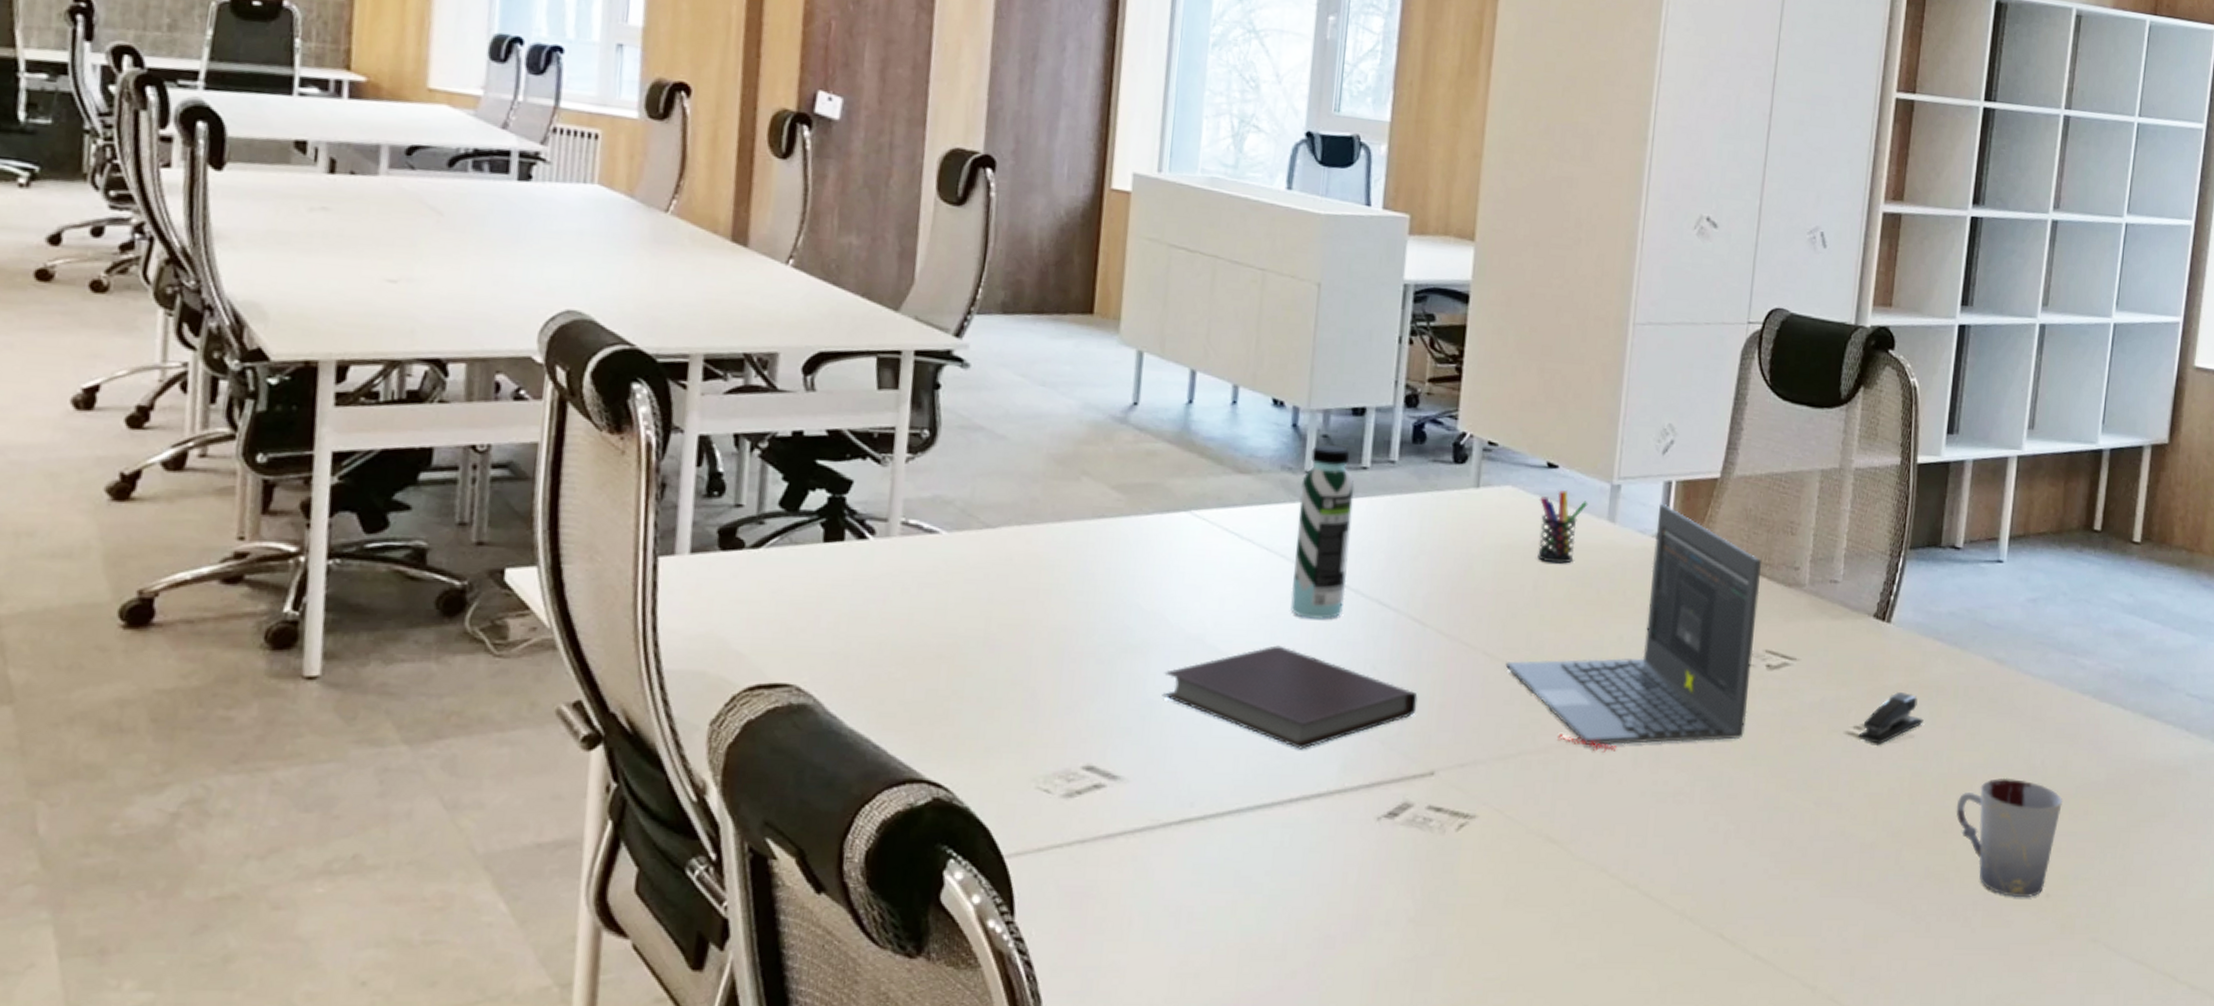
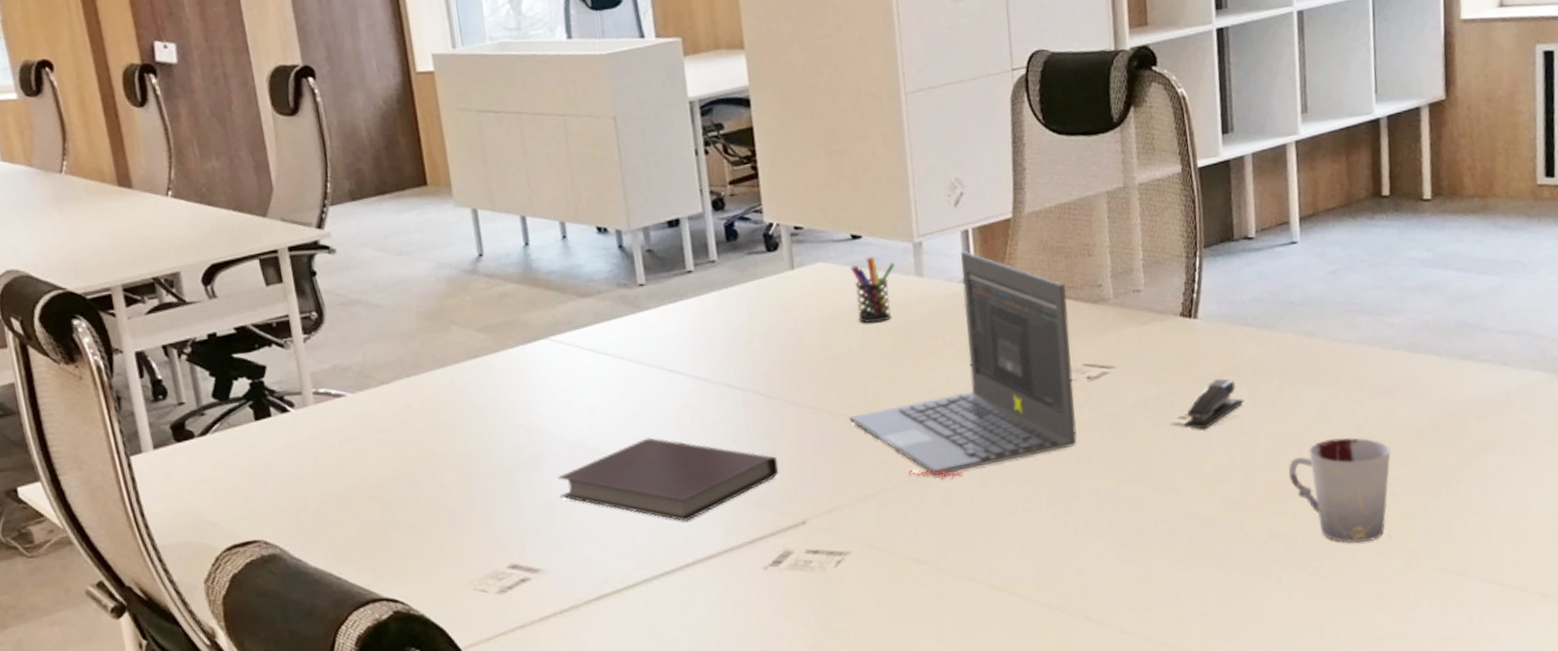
water bottle: present [1290,444,1355,619] -> none [637,256,697,411]

